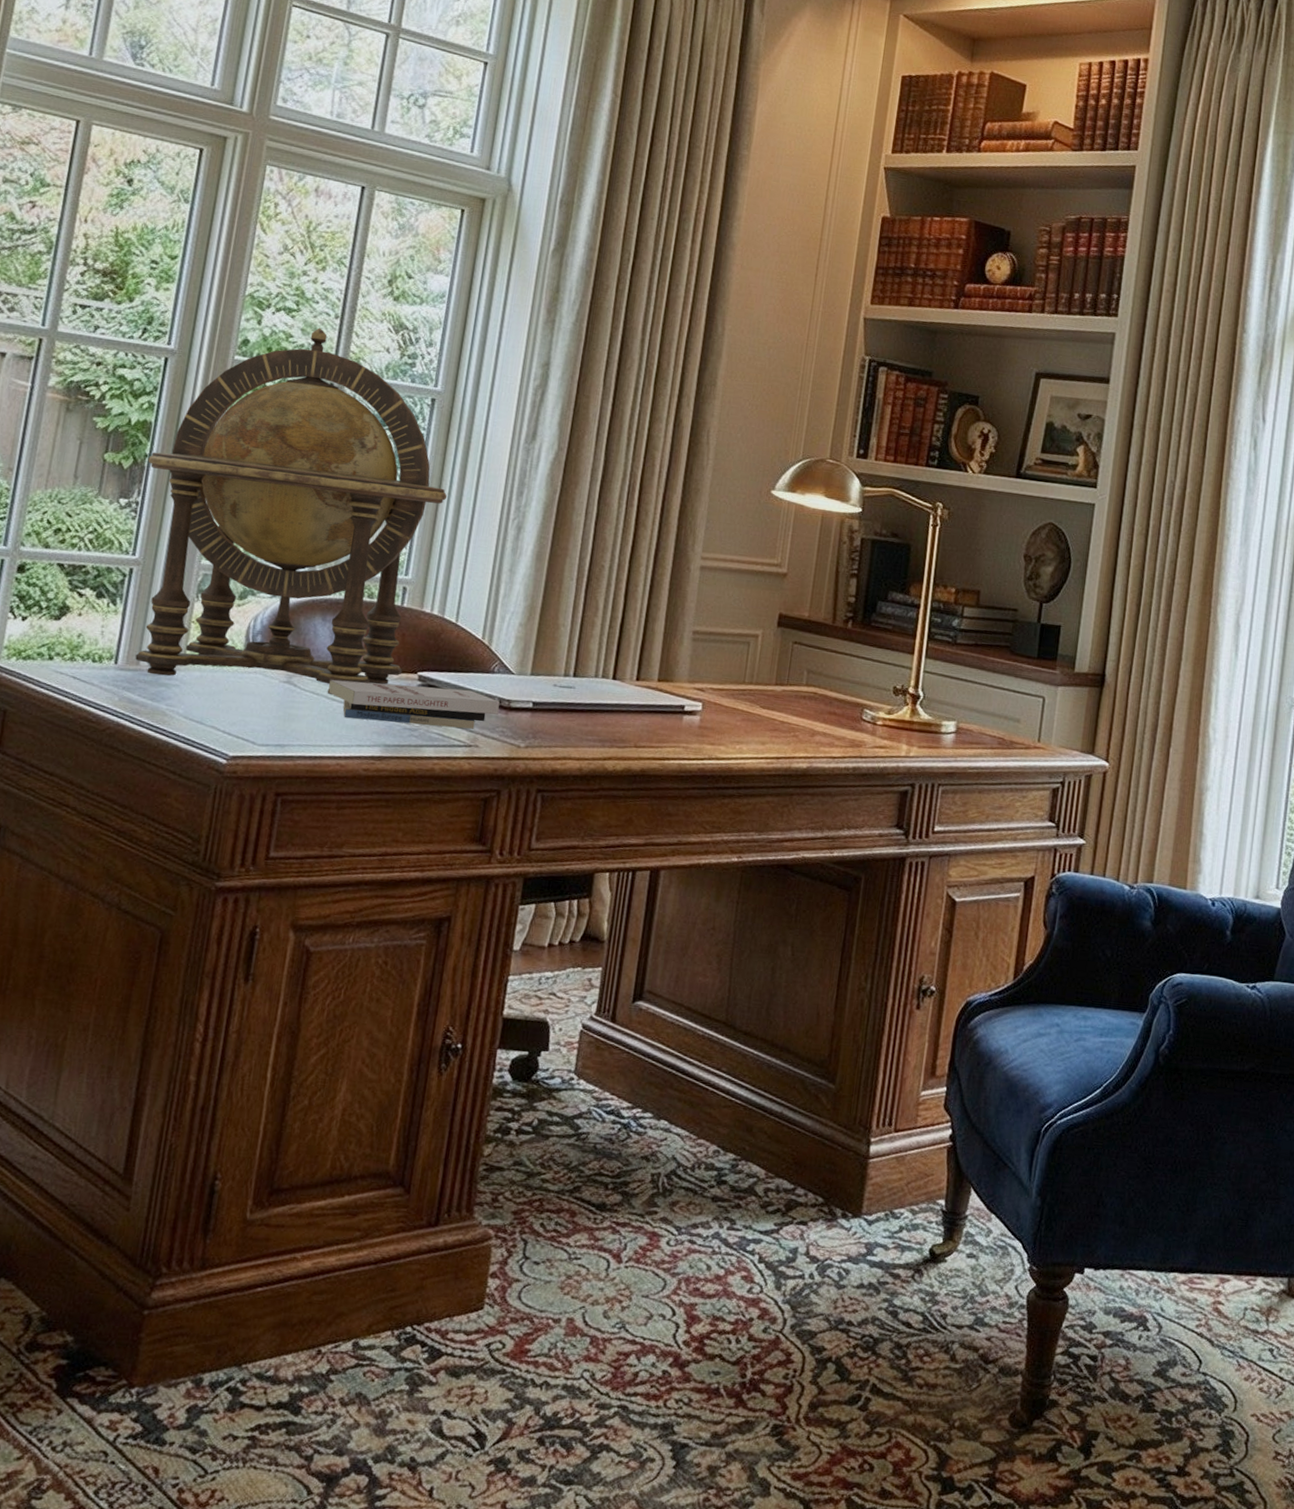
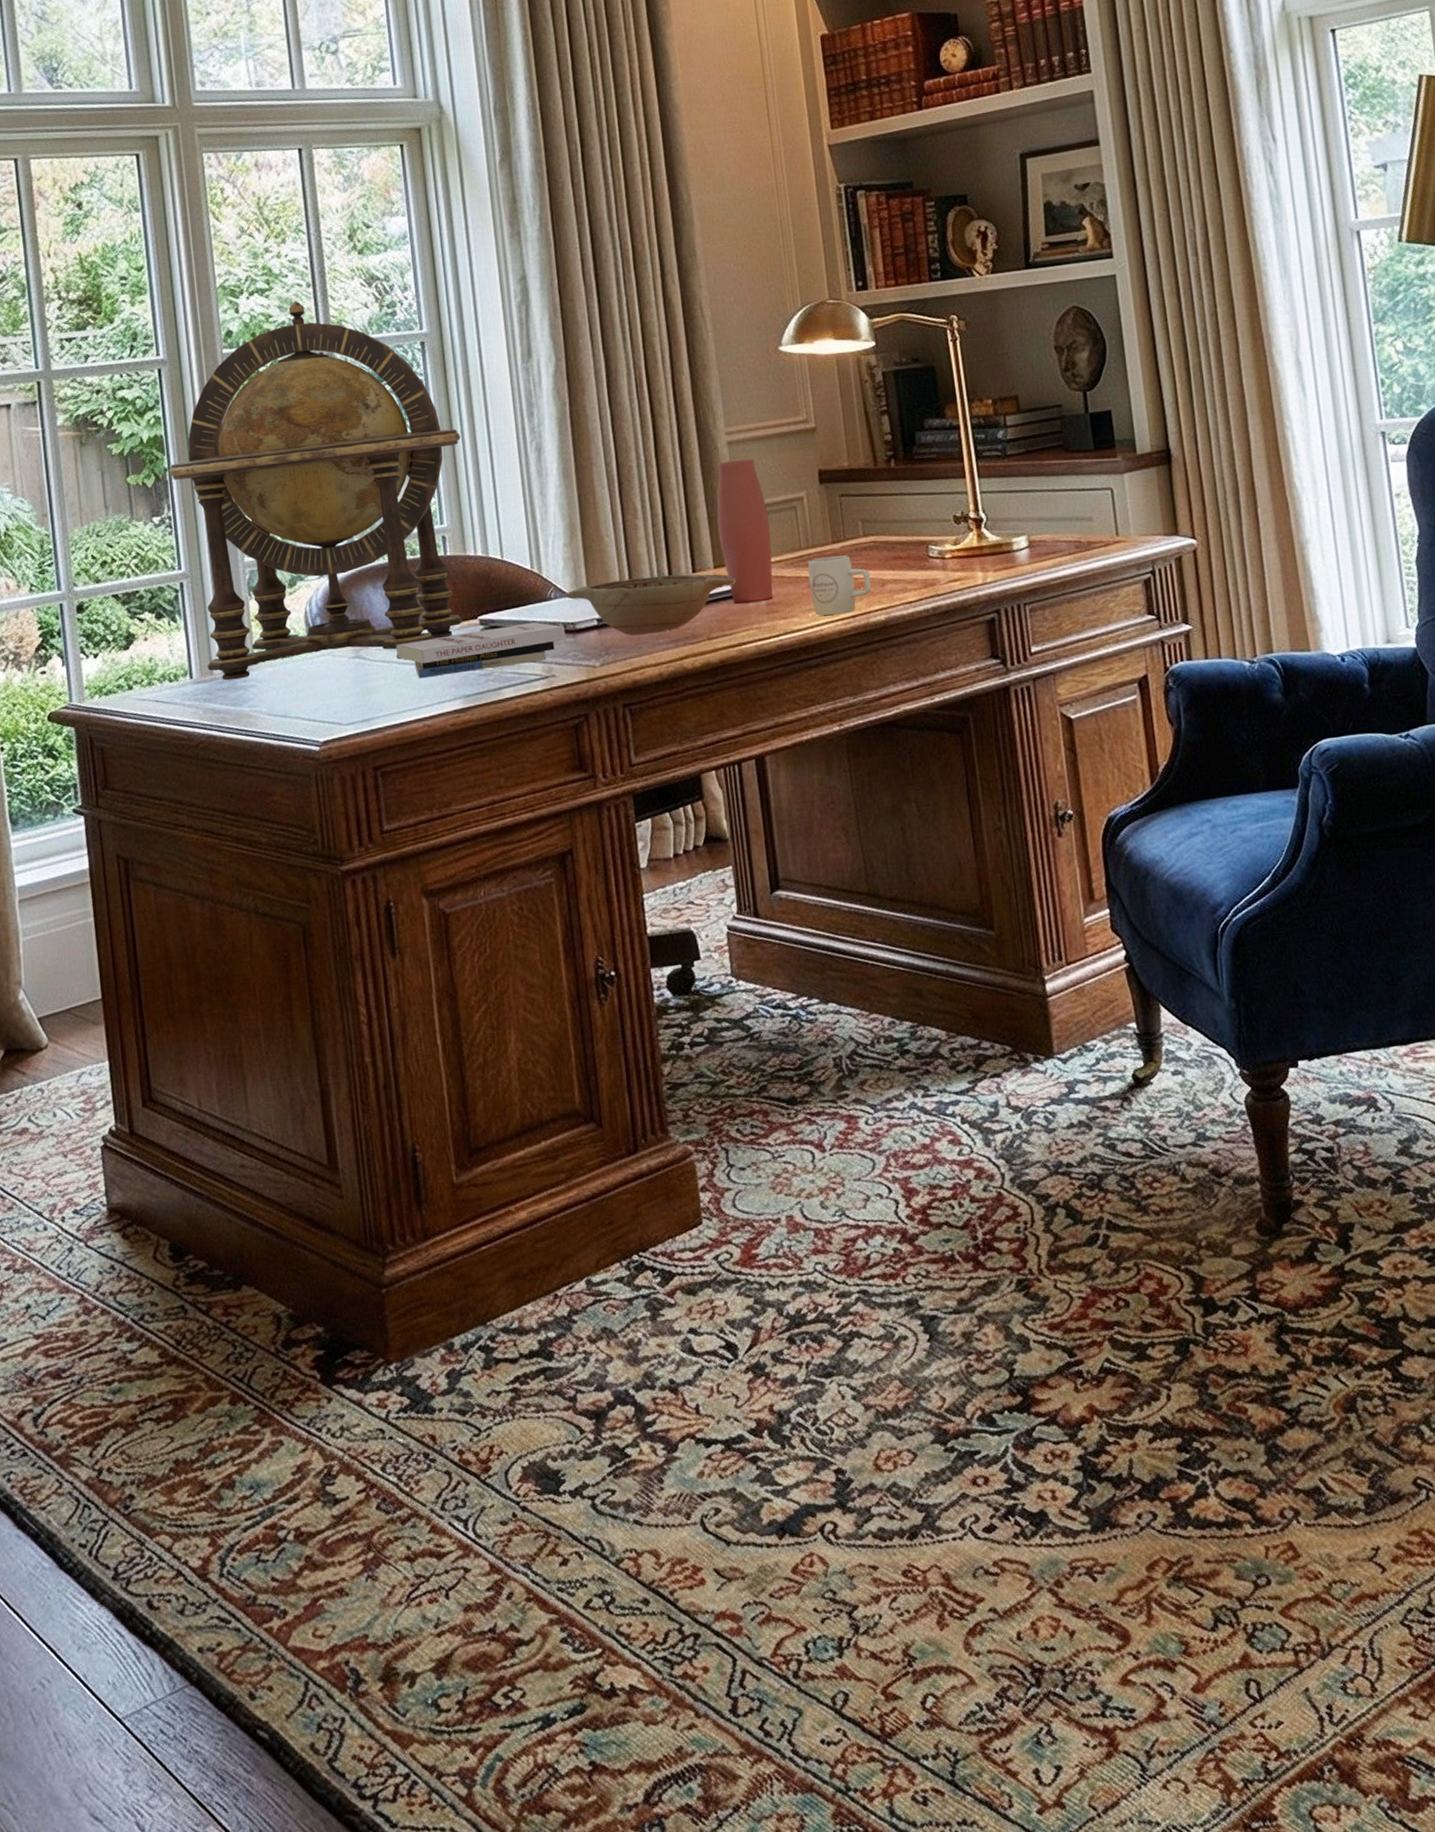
decorative bowl: none [506,668,675,730] -> present [563,574,735,636]
vase: none [667,583,722,724] -> present [717,459,773,605]
mug: none [742,695,803,754] -> present [807,555,872,617]

